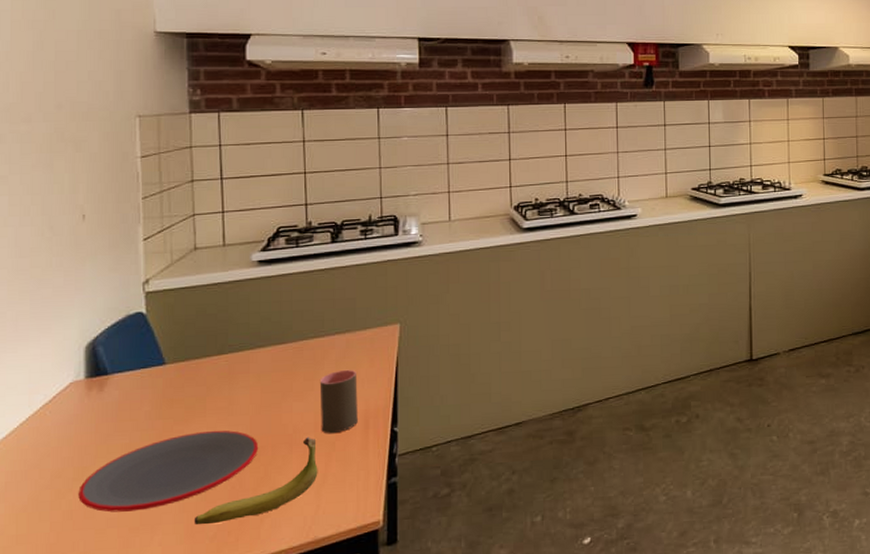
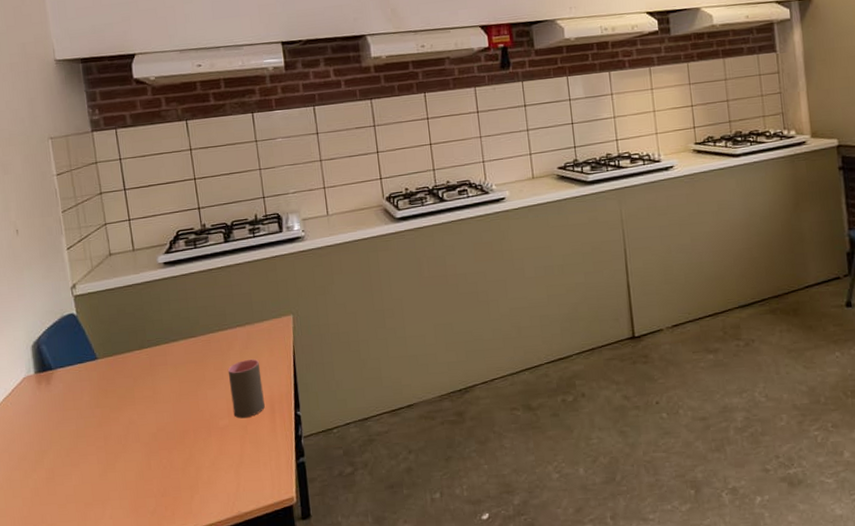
plate: present [78,430,259,513] -> none [41,416,183,490]
banana: present [194,437,318,525] -> none [135,421,236,501]

